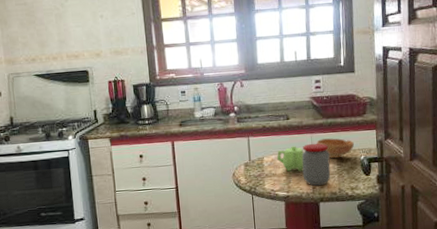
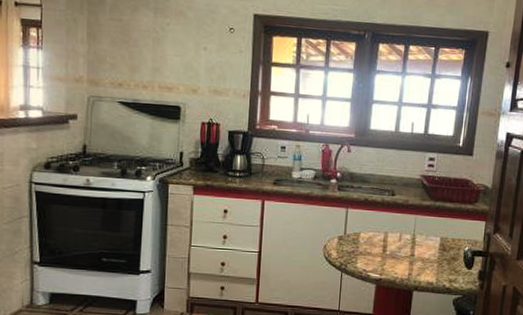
teapot: present [276,146,304,172] -> none [374,225,405,254]
jar: present [302,143,331,186] -> none [399,225,432,272]
bowl: present [317,138,355,159] -> none [420,222,461,246]

